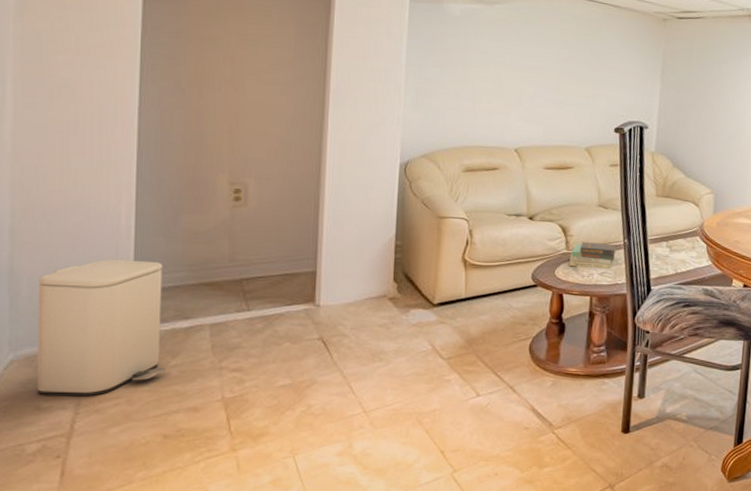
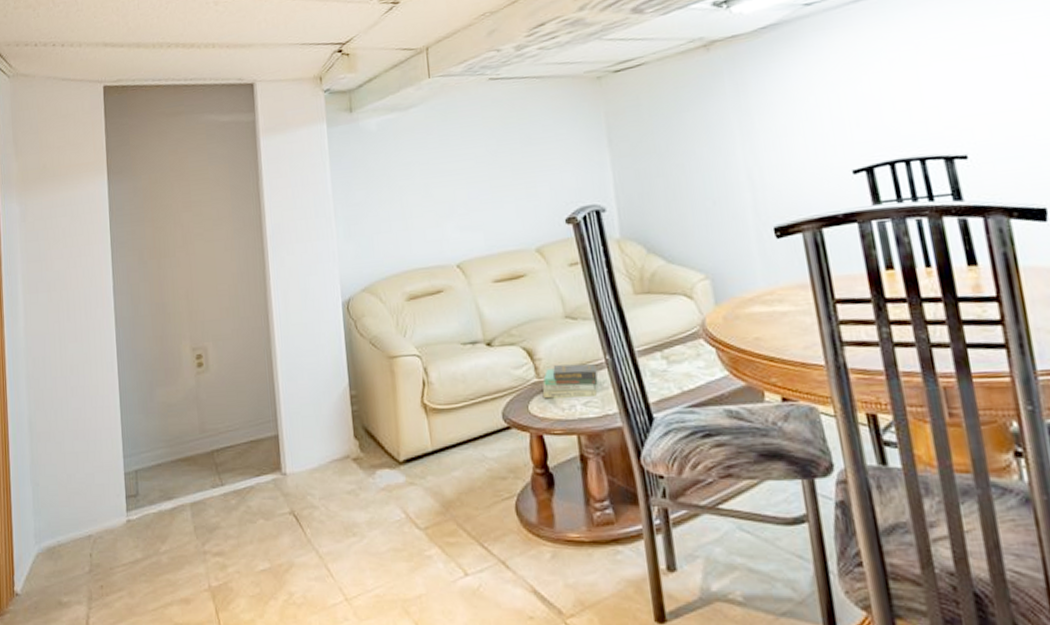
pedal bin: present [36,259,166,397] -> none [51,440,158,590]

